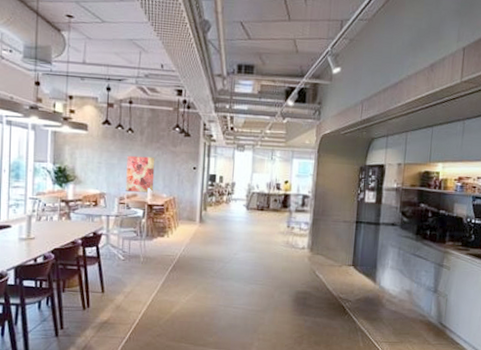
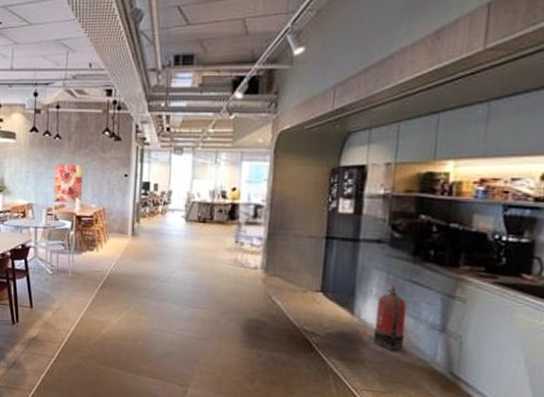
fire extinguisher: none [389,257,412,310] -> present [374,284,407,351]

